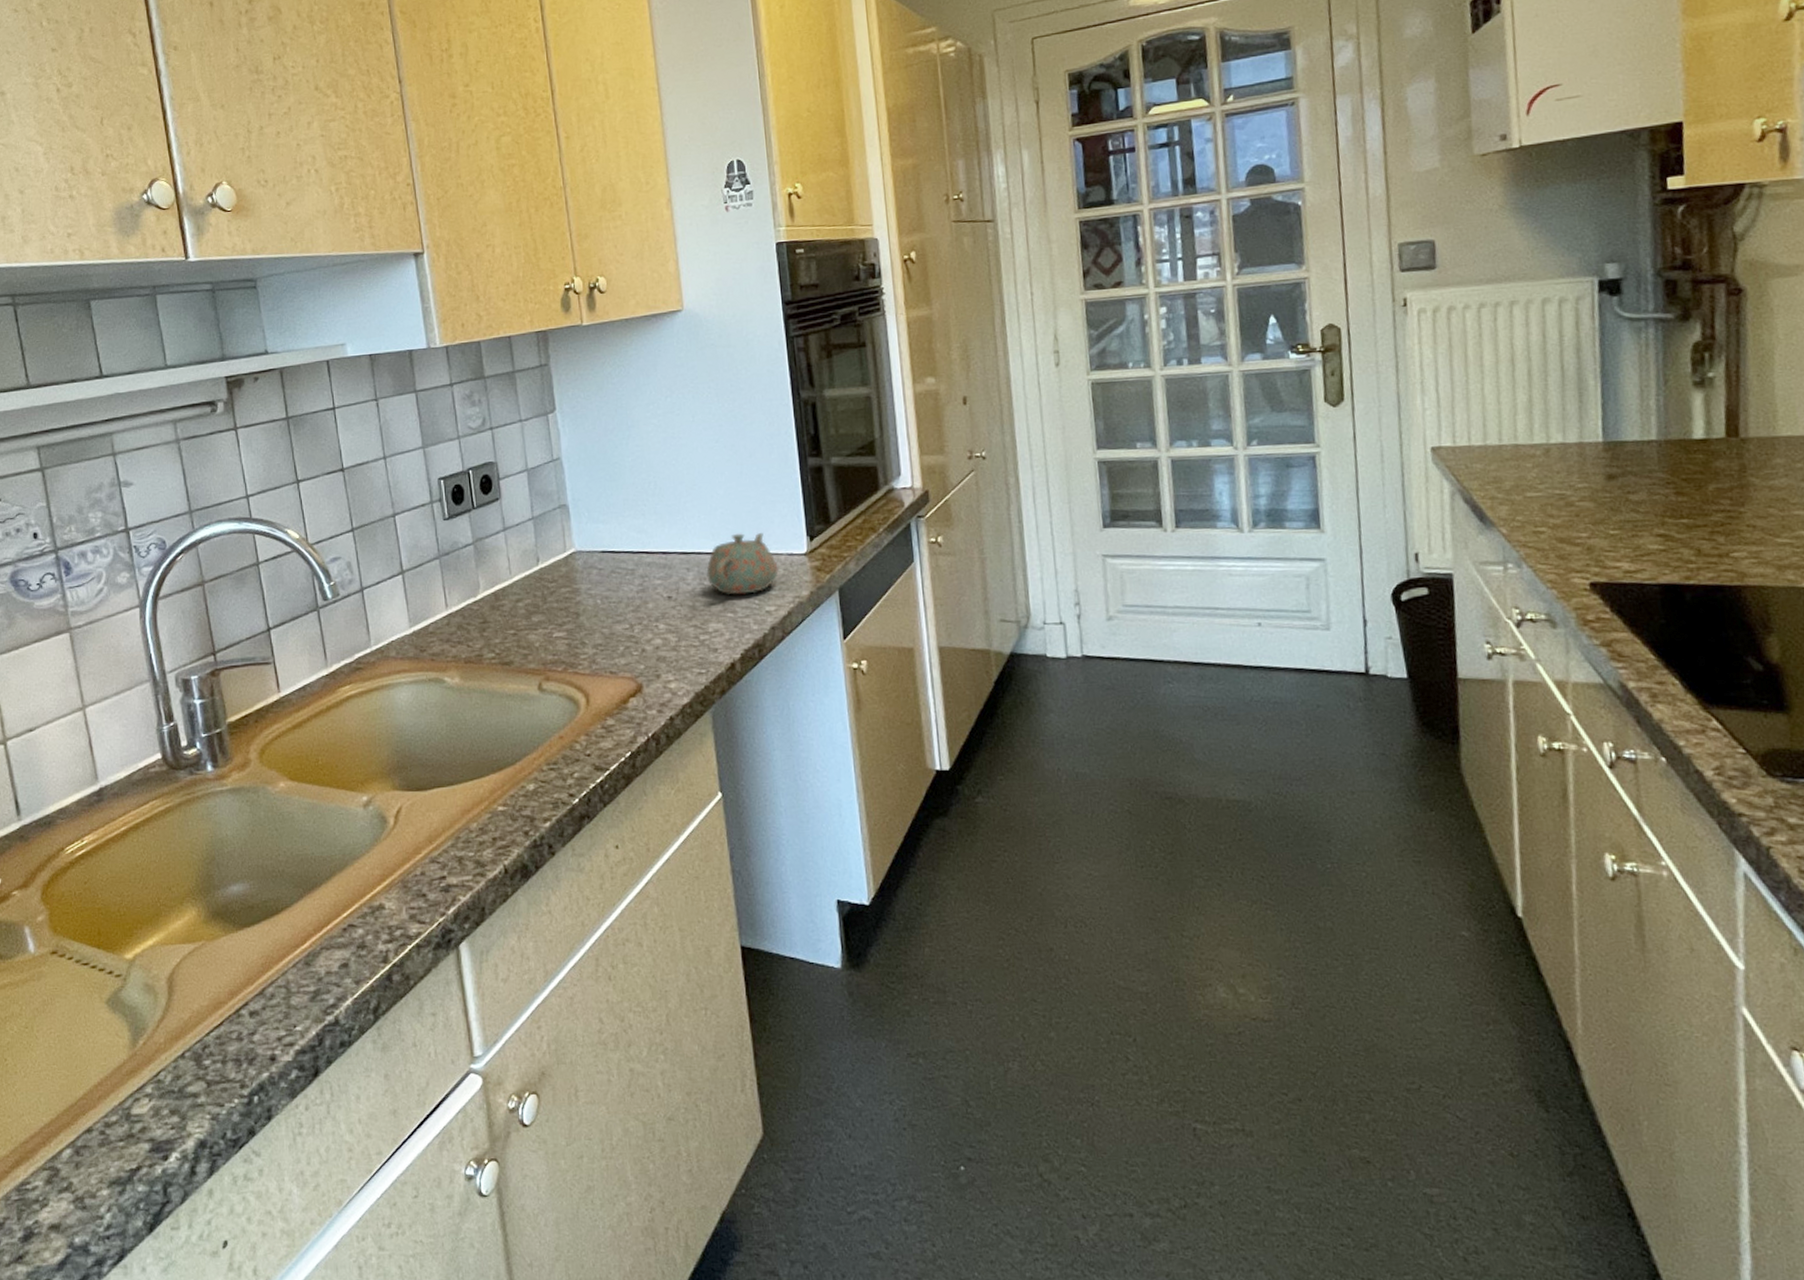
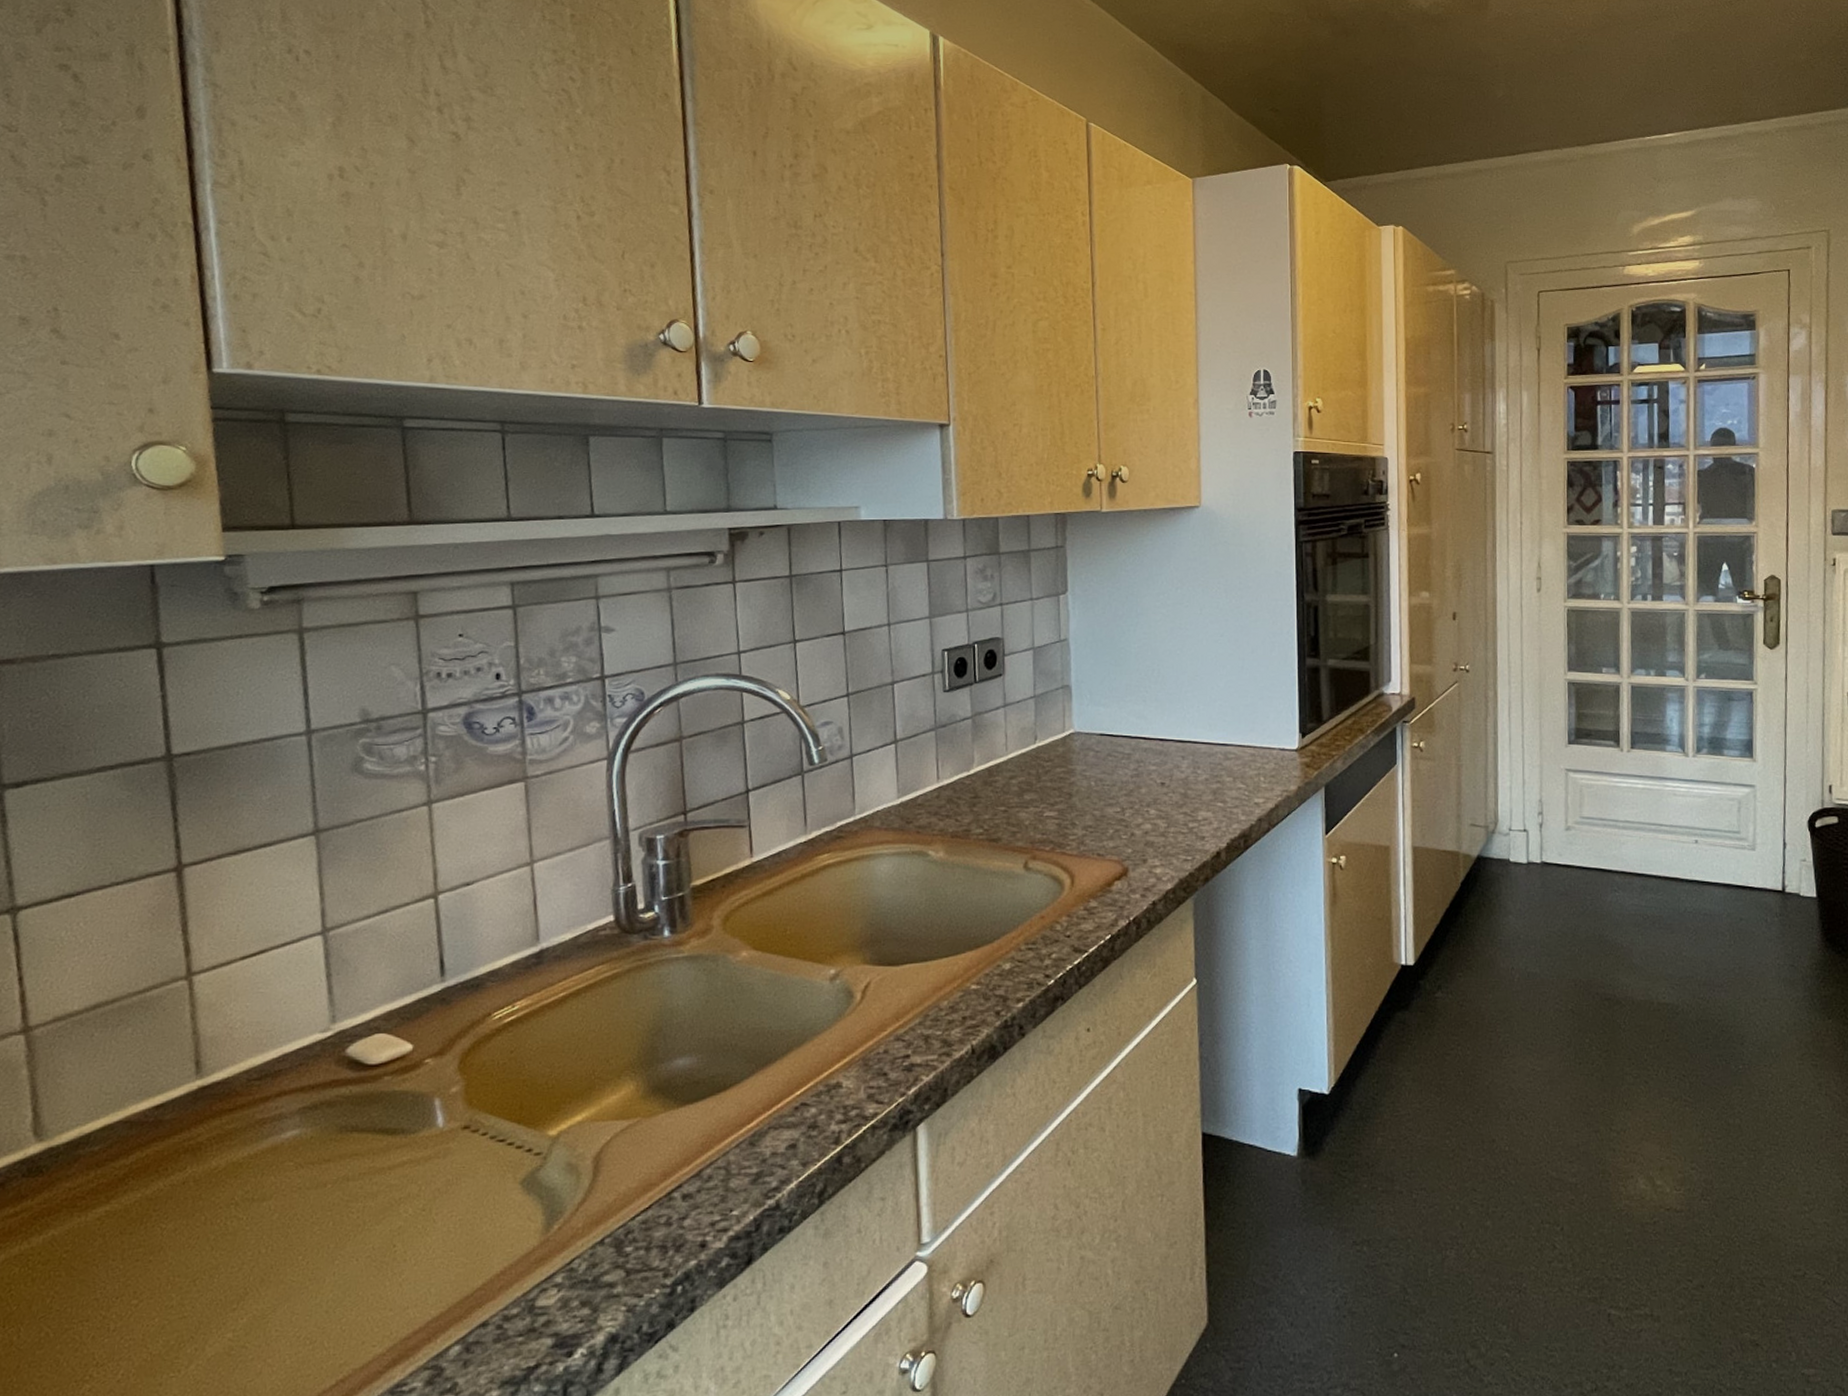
teapot: present [706,533,779,595] -> none [1200,726,1270,785]

